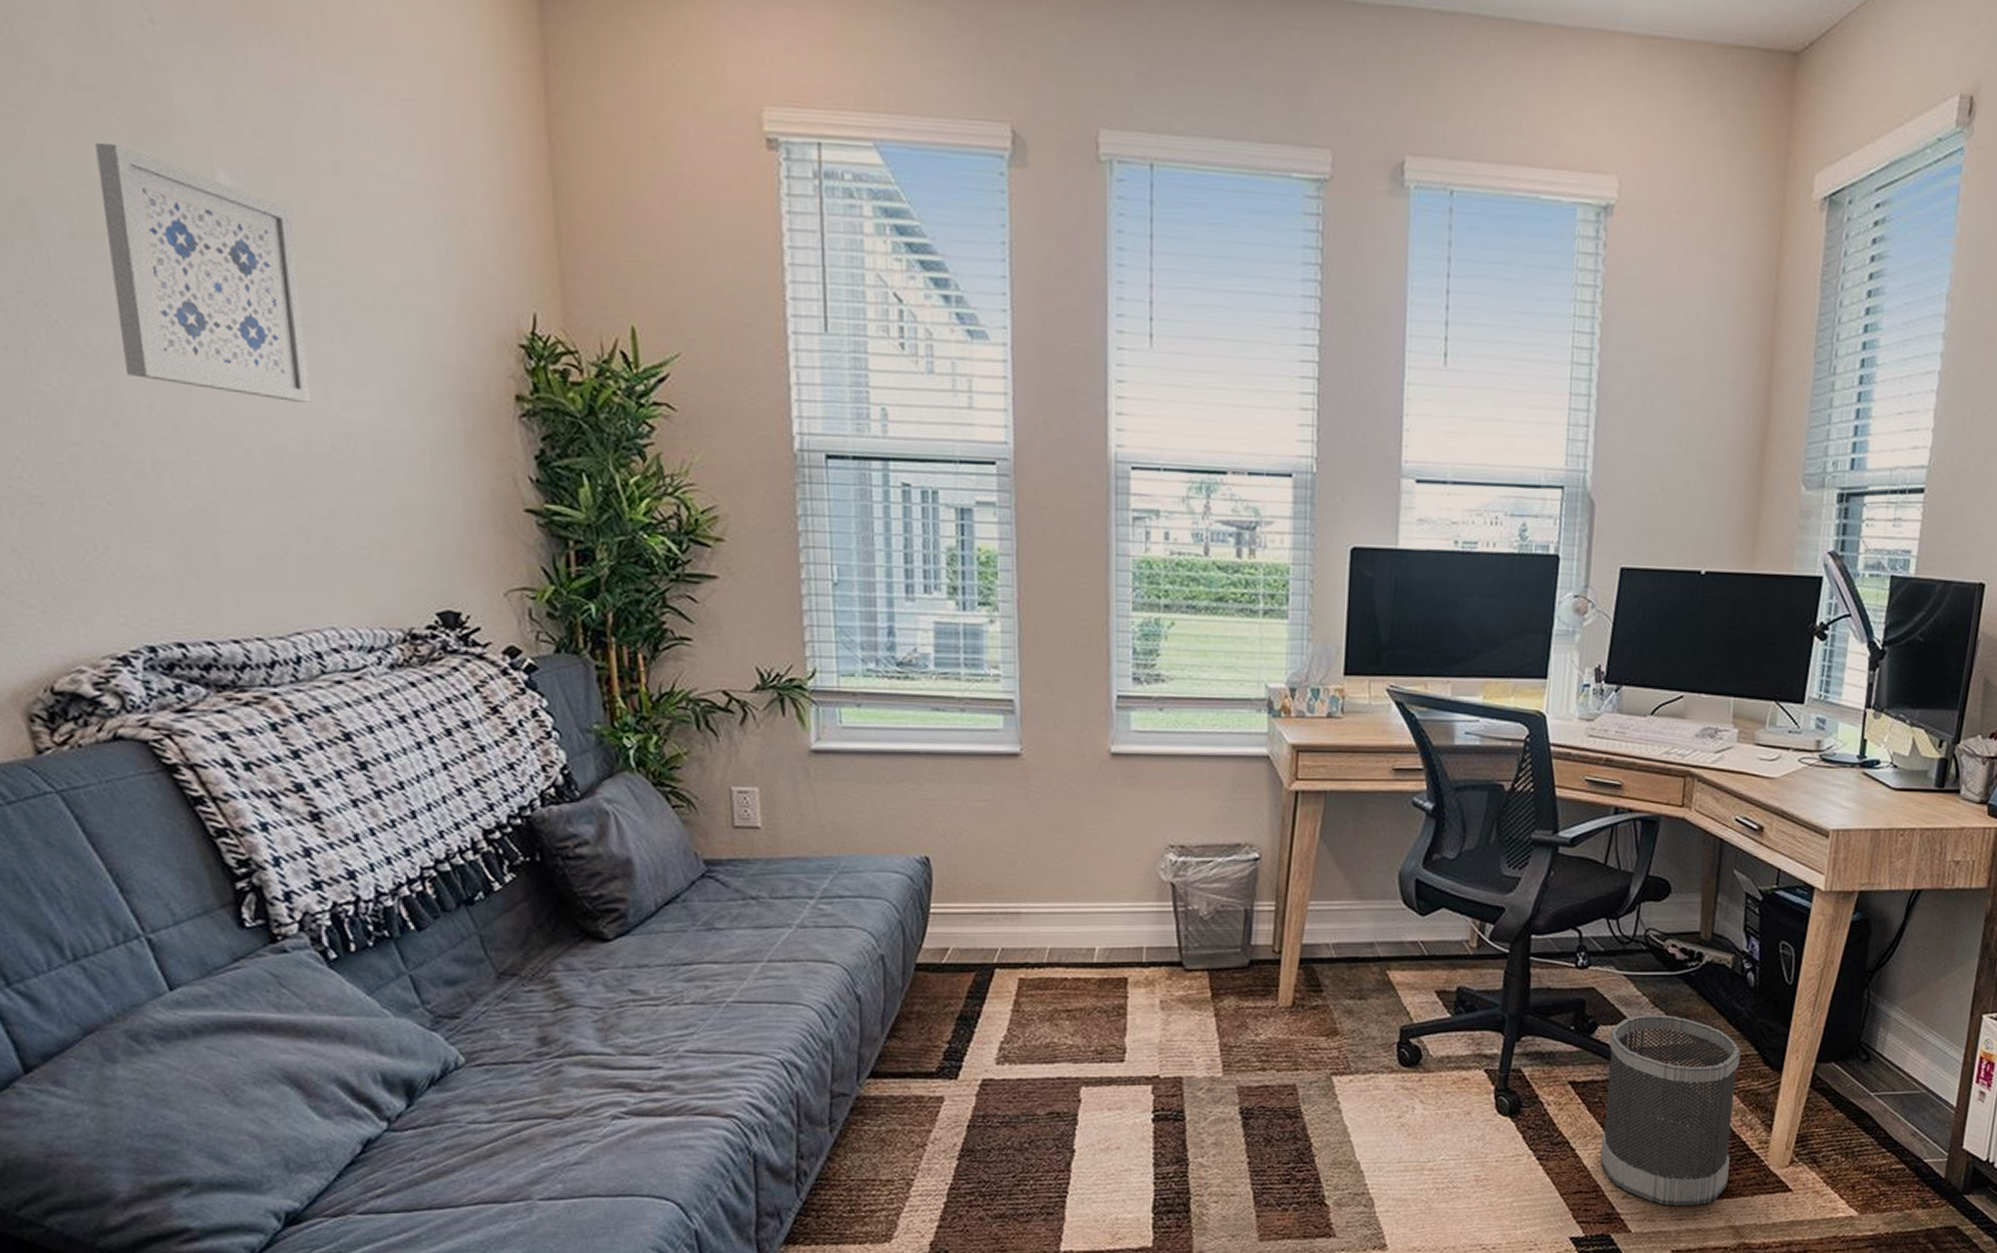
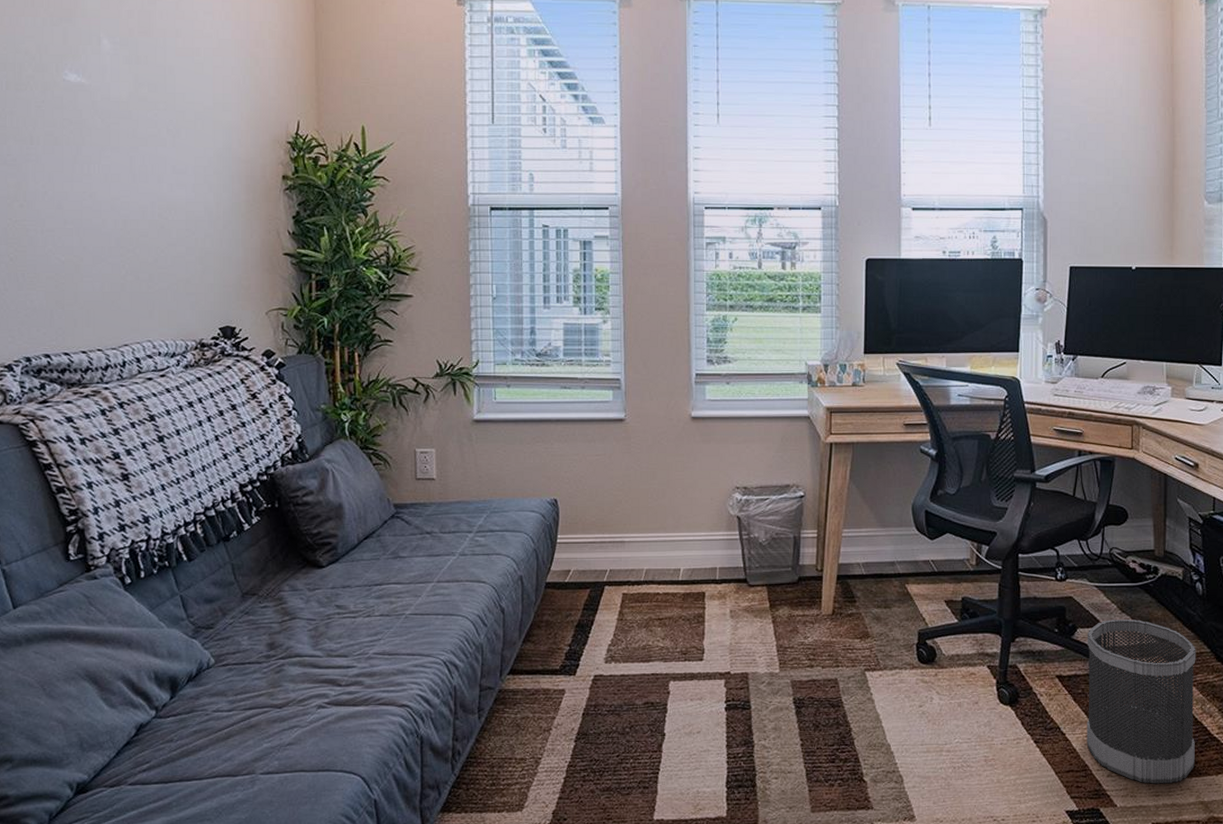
wall art: present [95,143,313,403] -> none [28,26,149,187]

